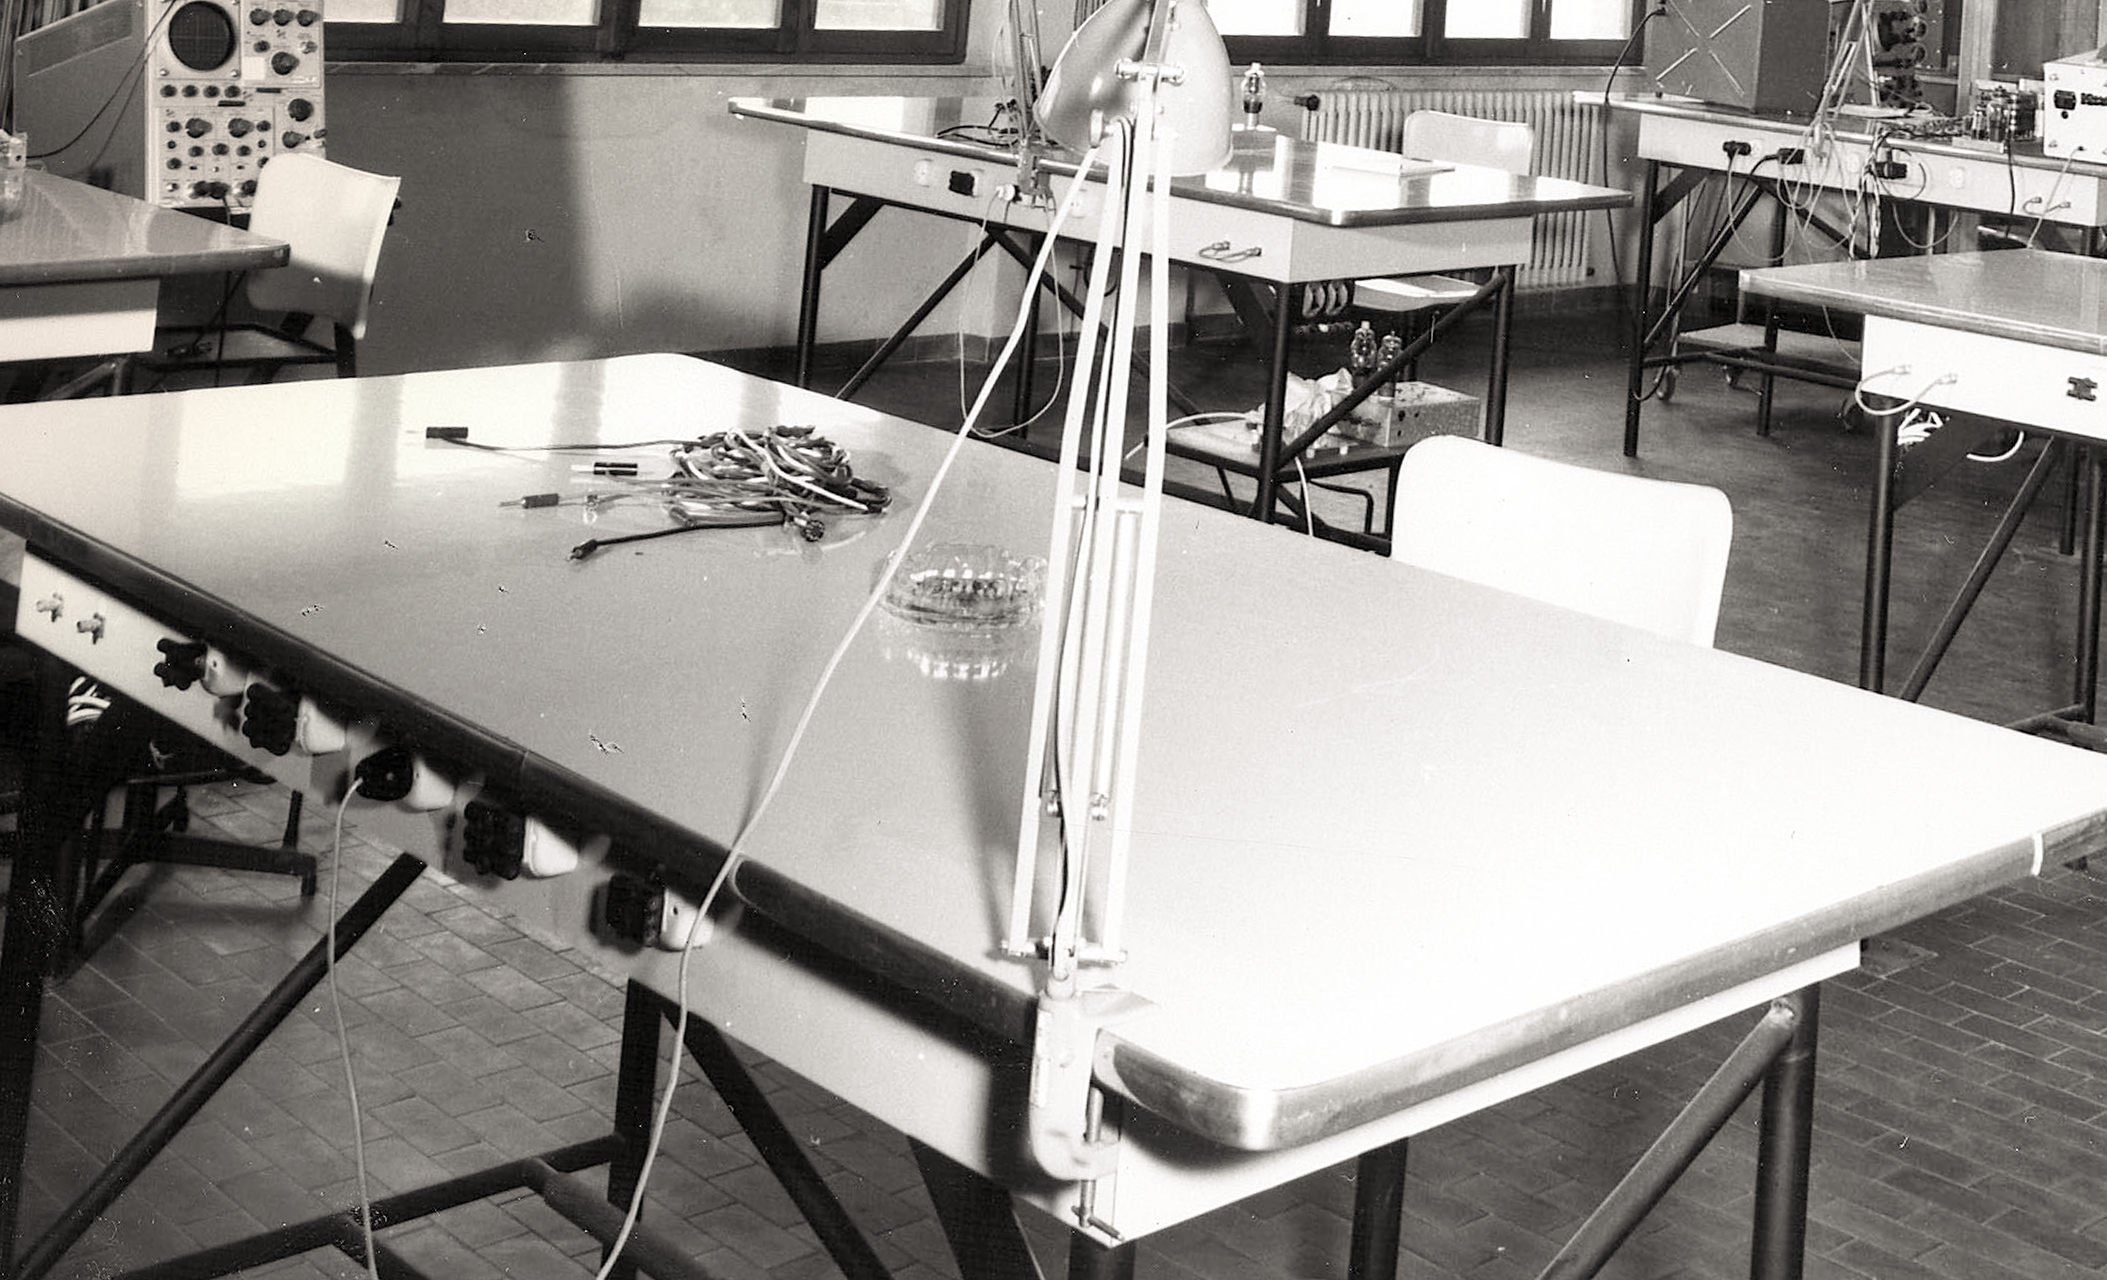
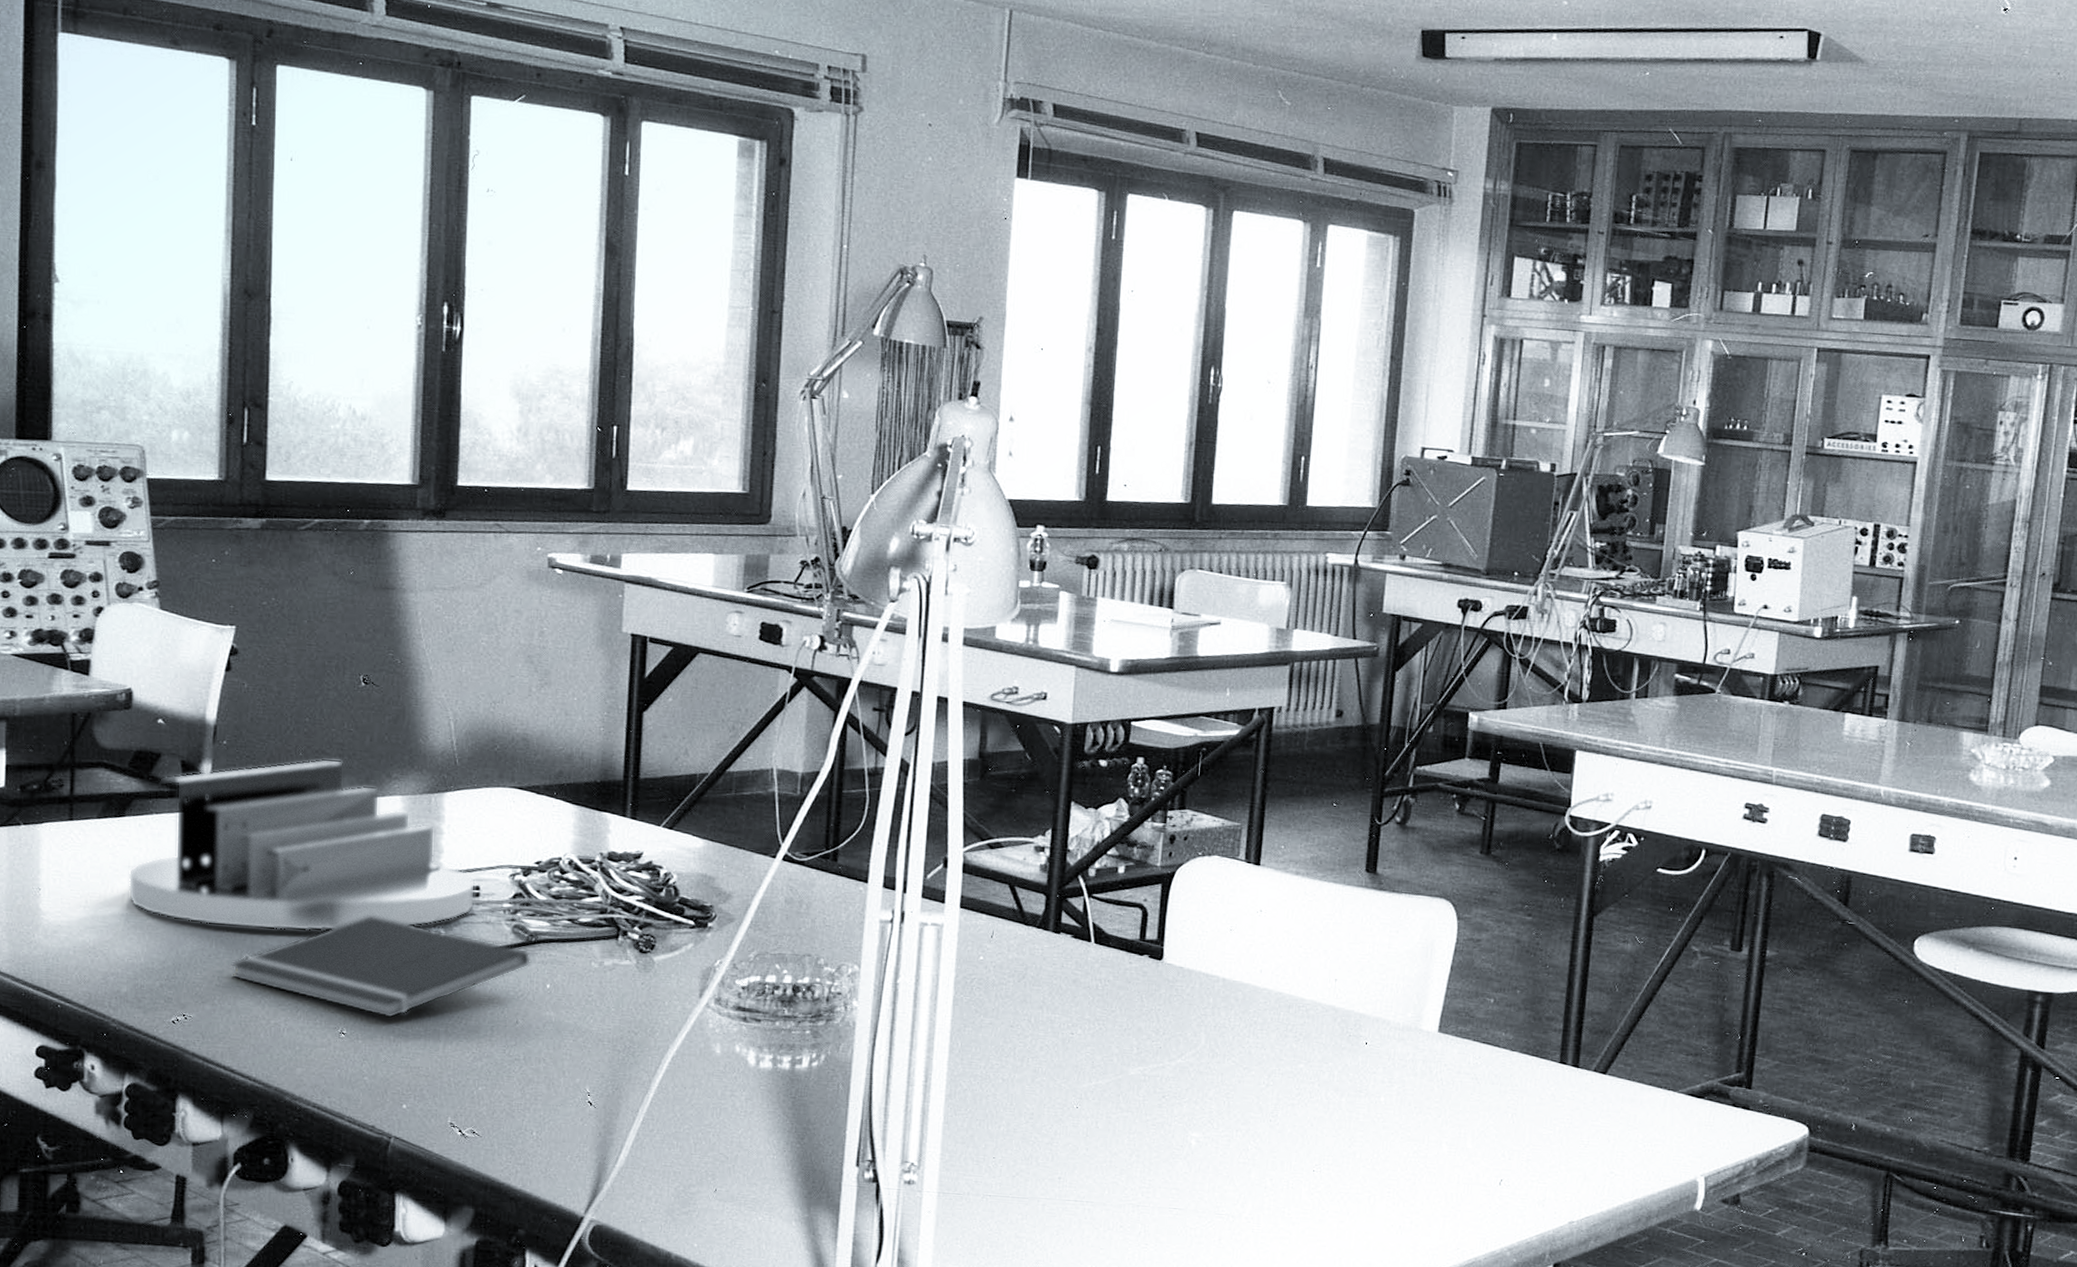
desk organizer: none [268,320,634,513] -> present [128,758,476,932]
notepad: none [368,497,688,614] -> present [231,916,531,1019]

